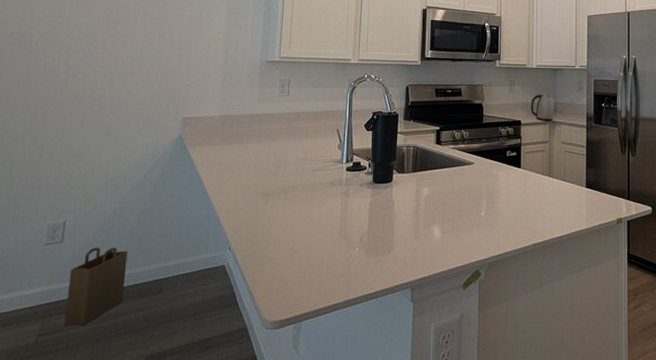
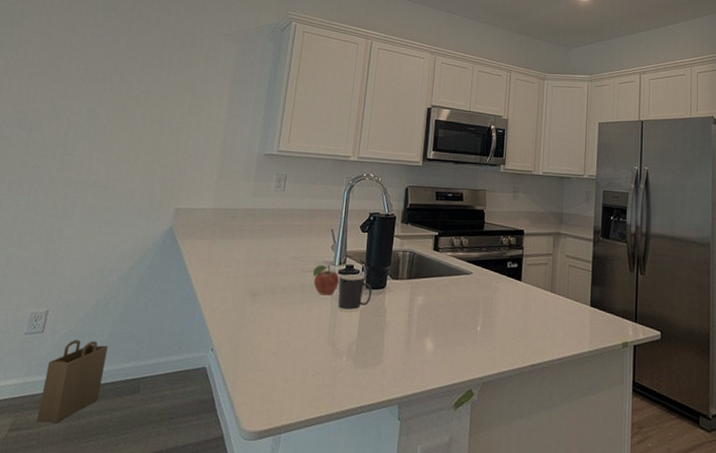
fruit: none [322,163,348,192] -> present [313,265,340,296]
mug: none [347,171,380,206] -> present [337,274,372,312]
kettle: present [531,94,555,121] -> none [535,203,561,233]

